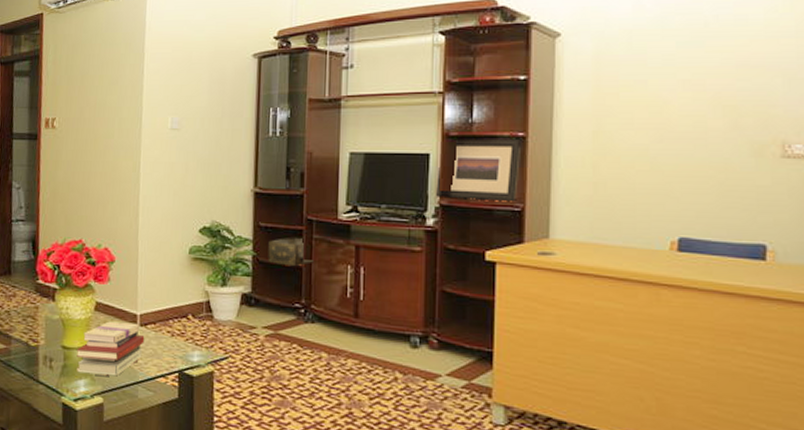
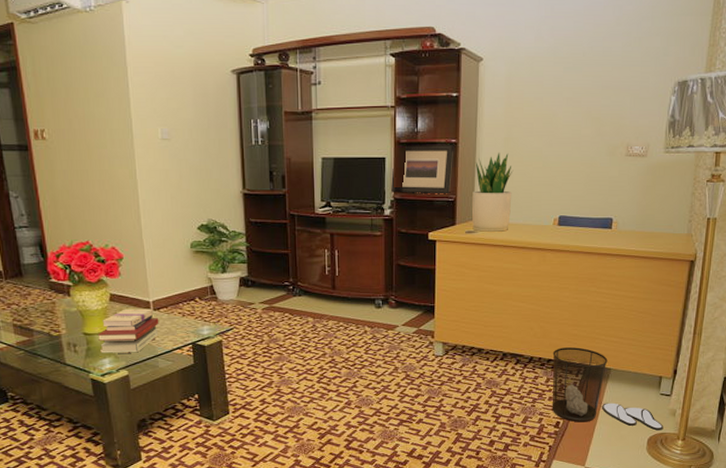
decorative box: present [268,236,313,267] -> none [259,229,297,253]
planter: none [546,149,607,256] -> present [471,152,513,232]

